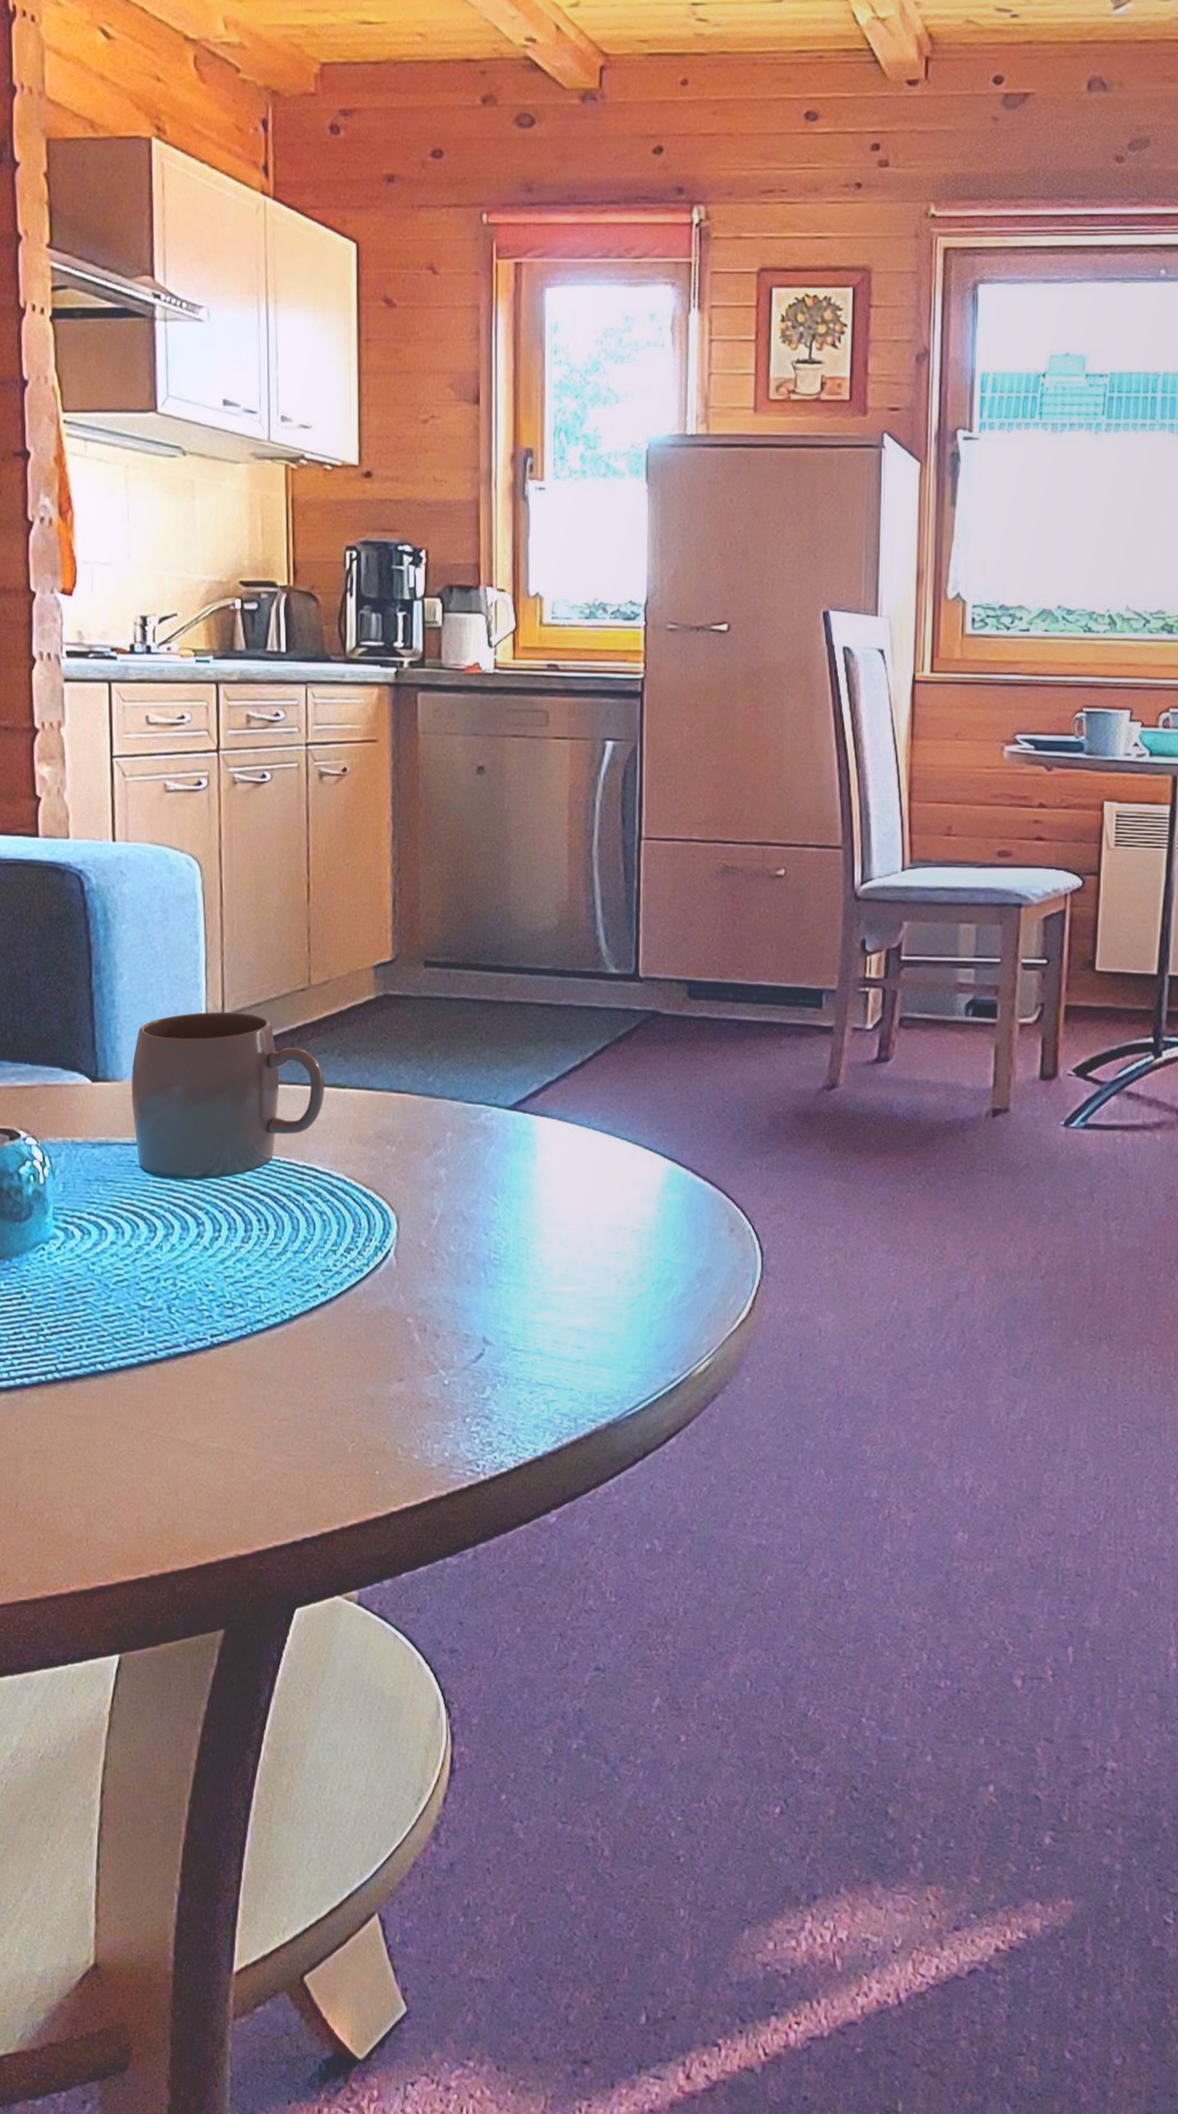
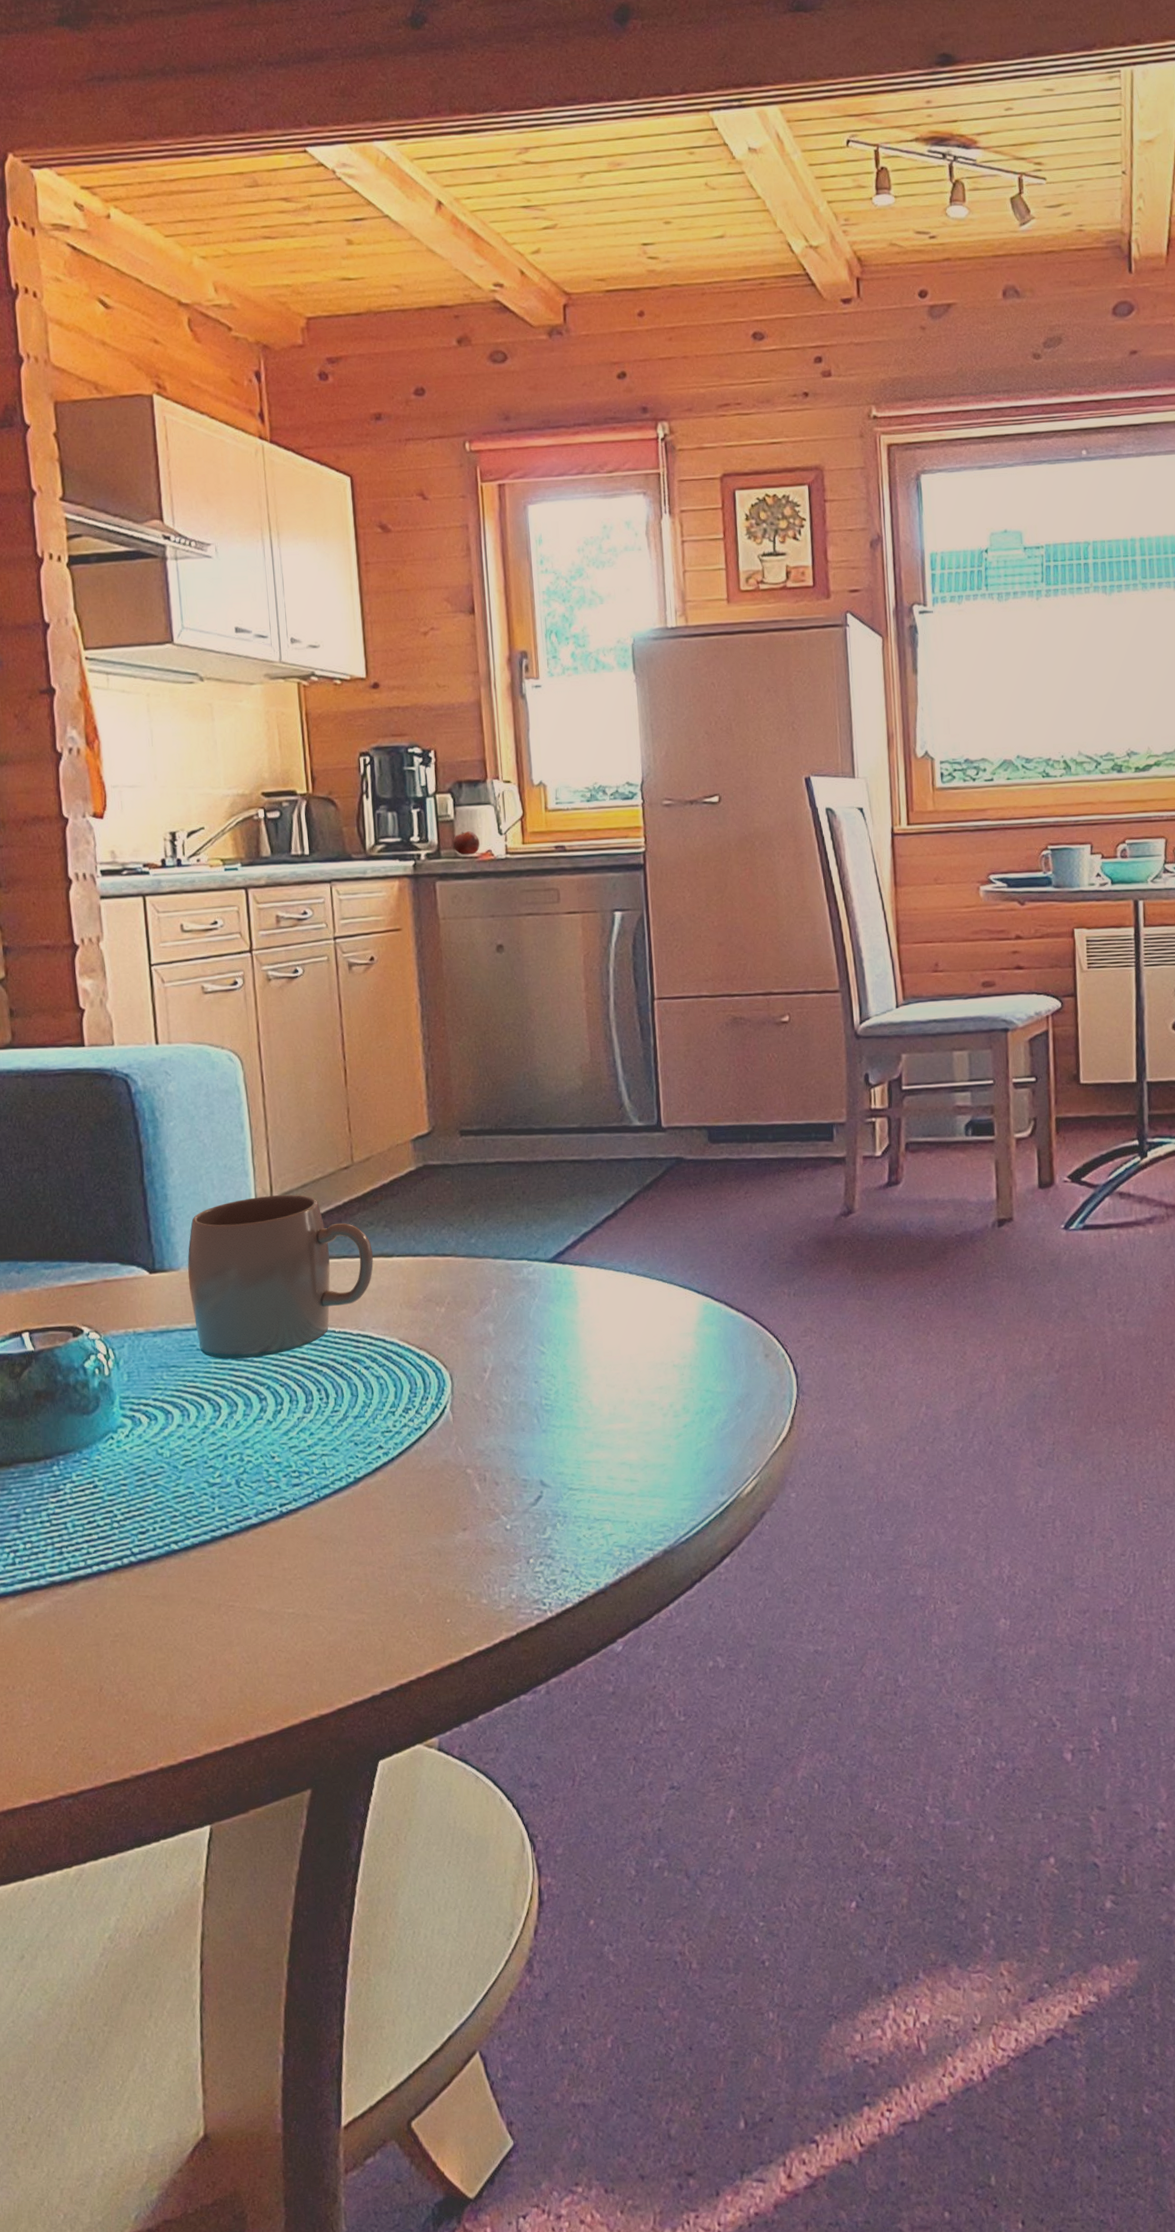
fruit: none [438,641,467,666] -> present [452,831,480,855]

